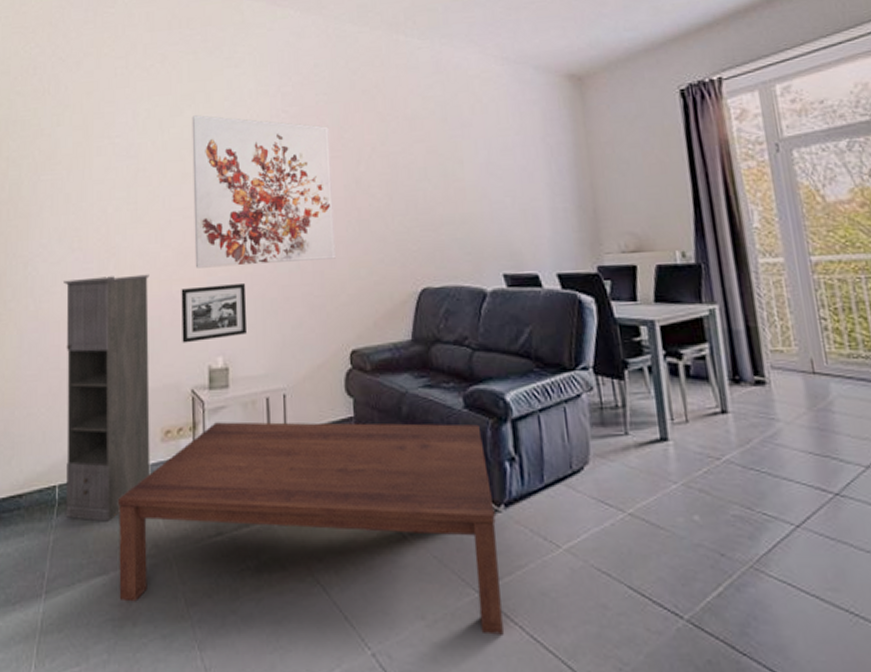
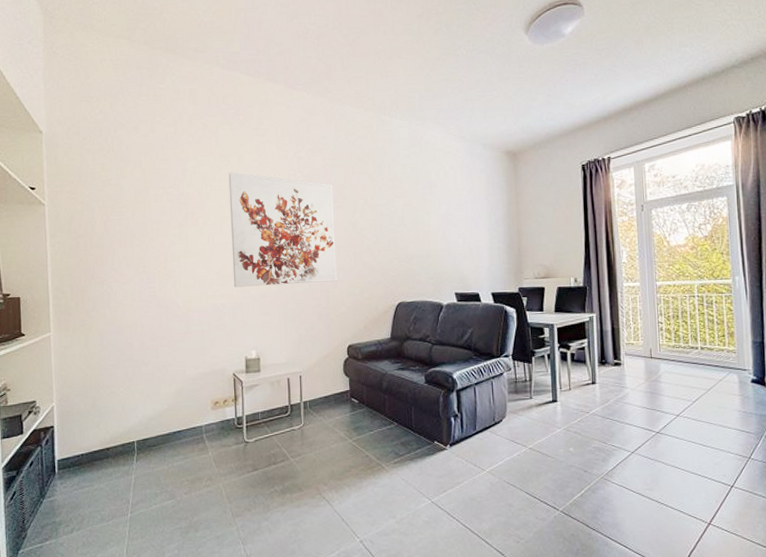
storage cabinet: present [63,274,151,522] -> none [133,291,205,465]
coffee table: present [118,421,504,635] -> none [182,394,446,526]
picture frame: present [181,282,248,343] -> none [223,298,274,341]

